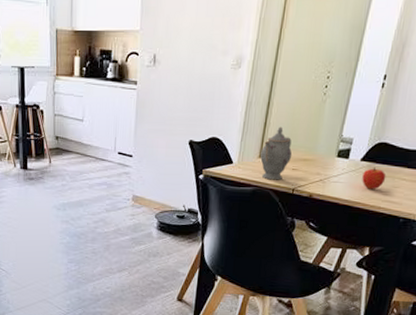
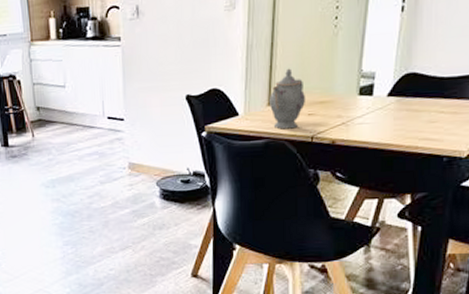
fruit: present [362,167,386,190] -> none [392,101,420,128]

